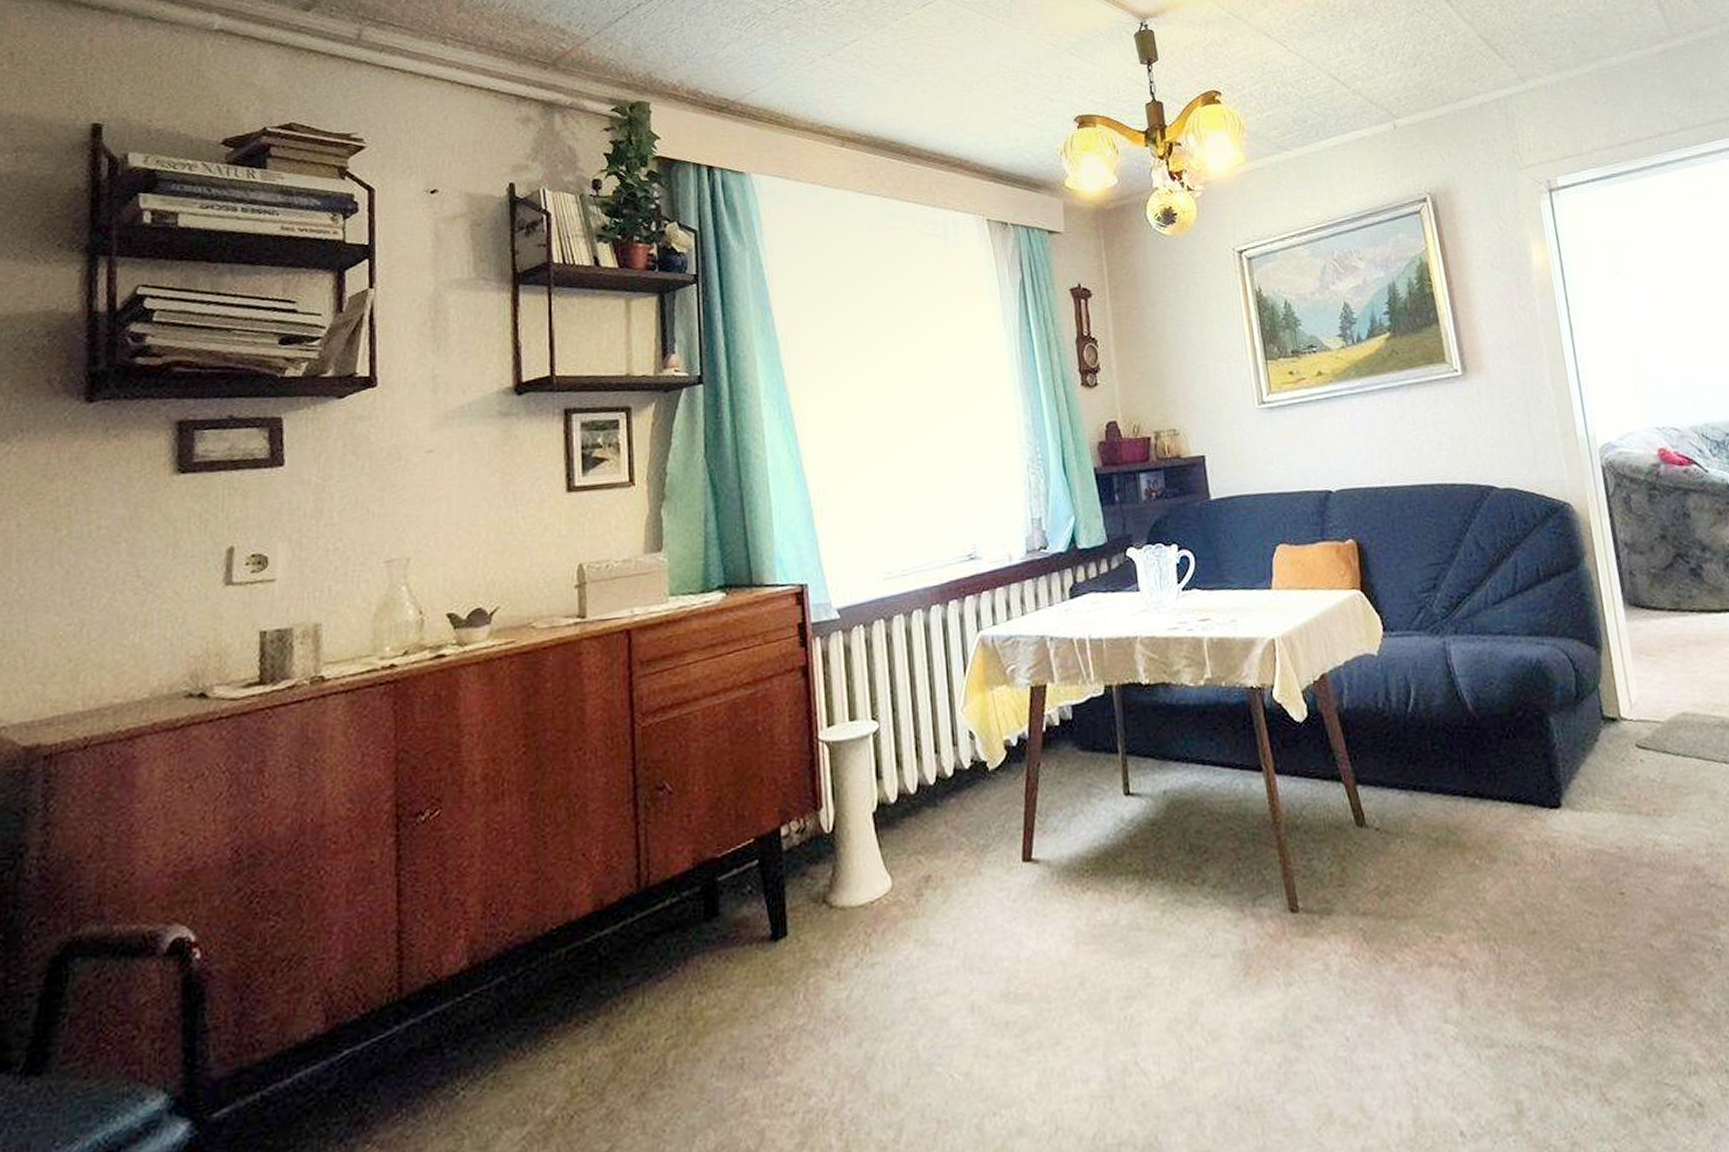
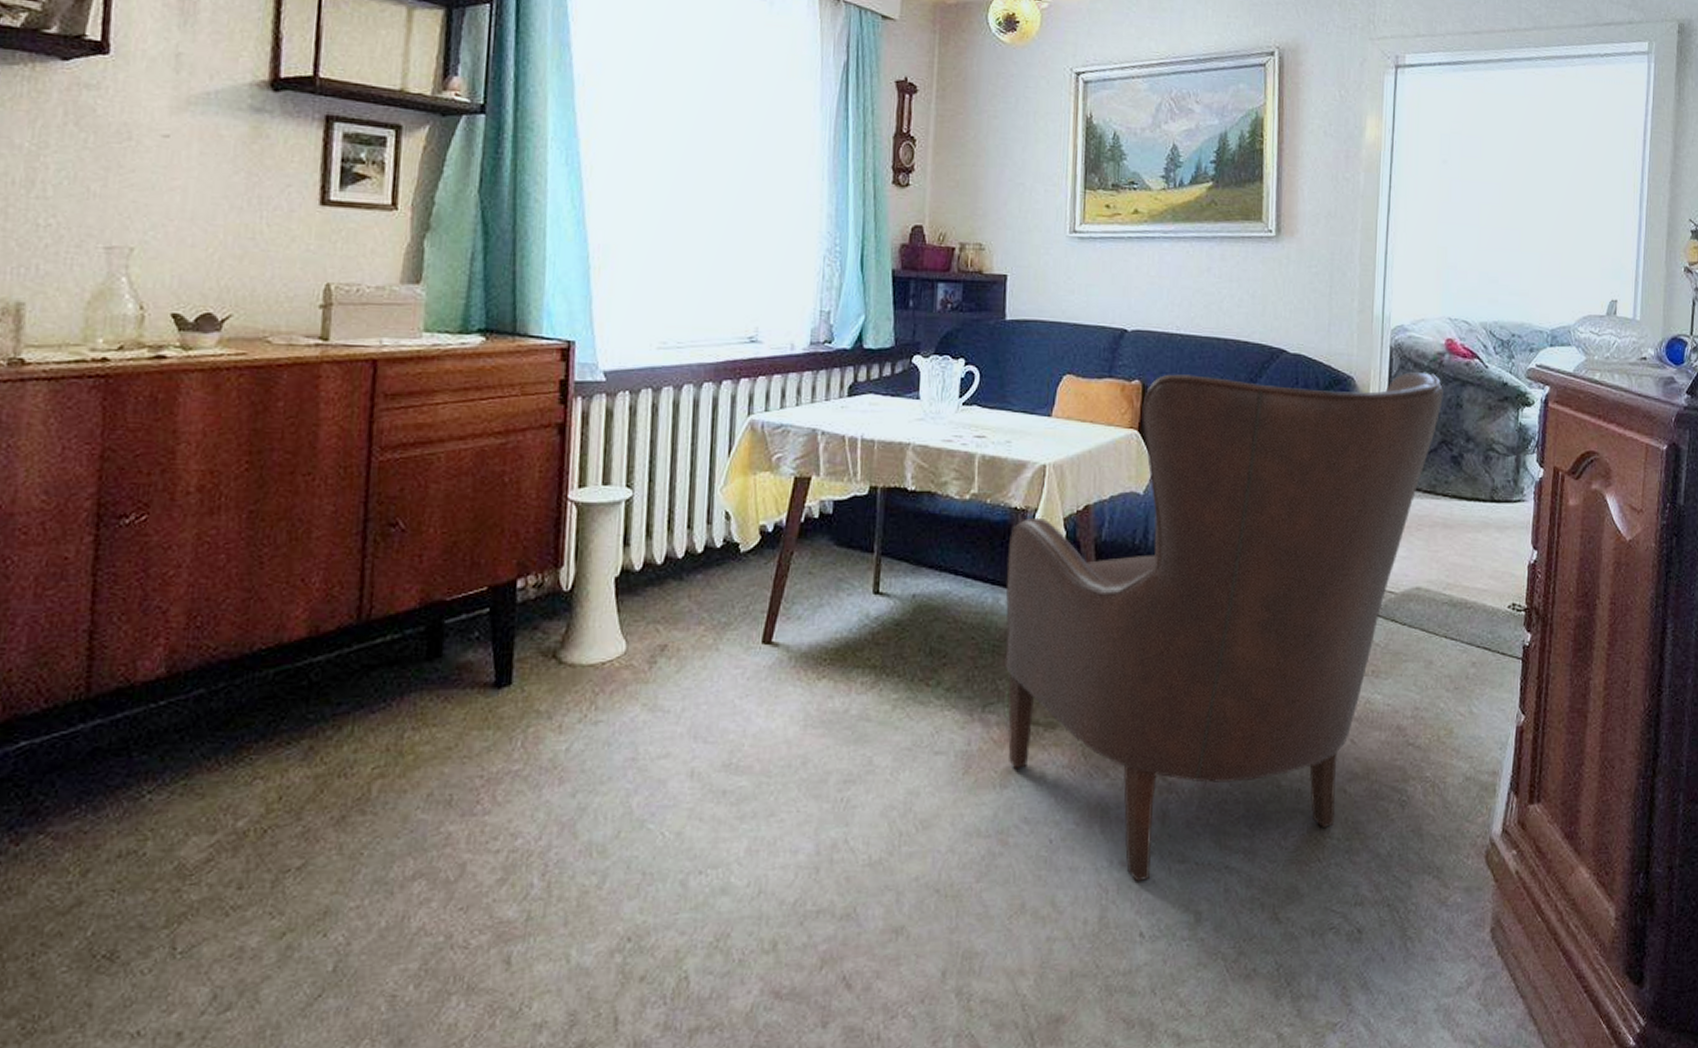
chair: none [1250,486,1669,1075] -> present [1004,371,1443,882]

